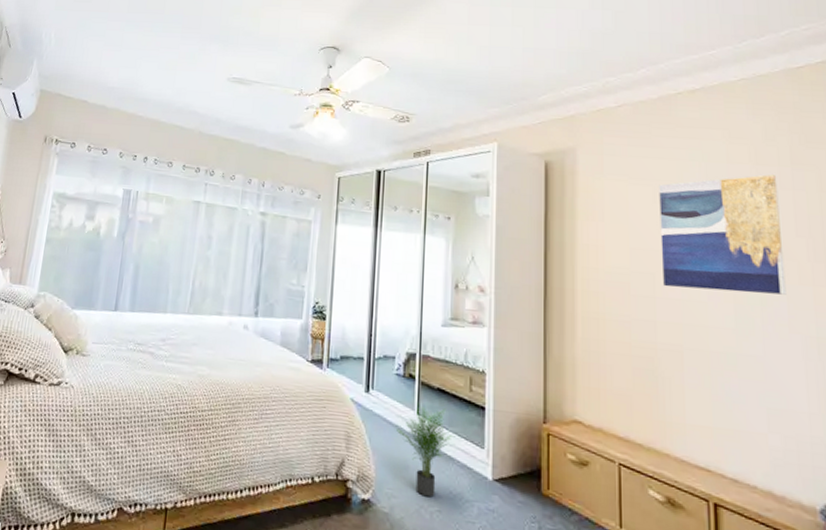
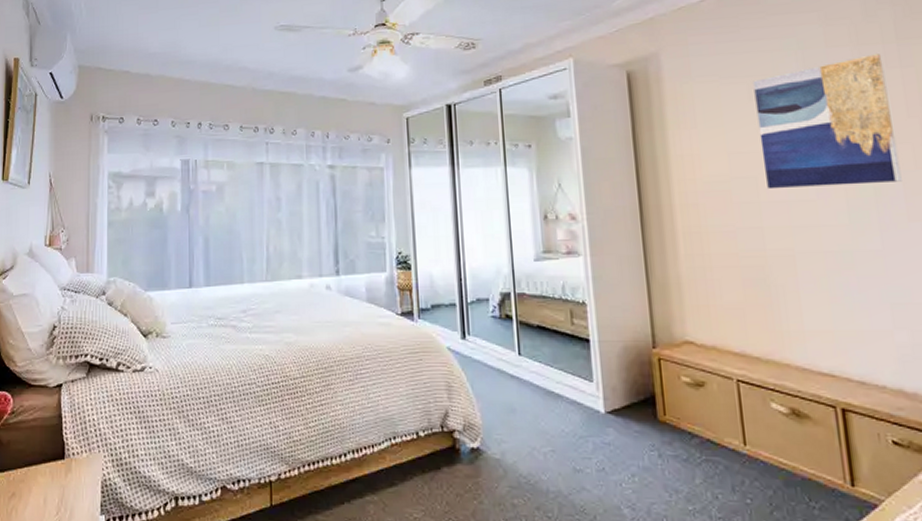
potted plant: present [397,403,454,498] -> none [499,344,560,438]

